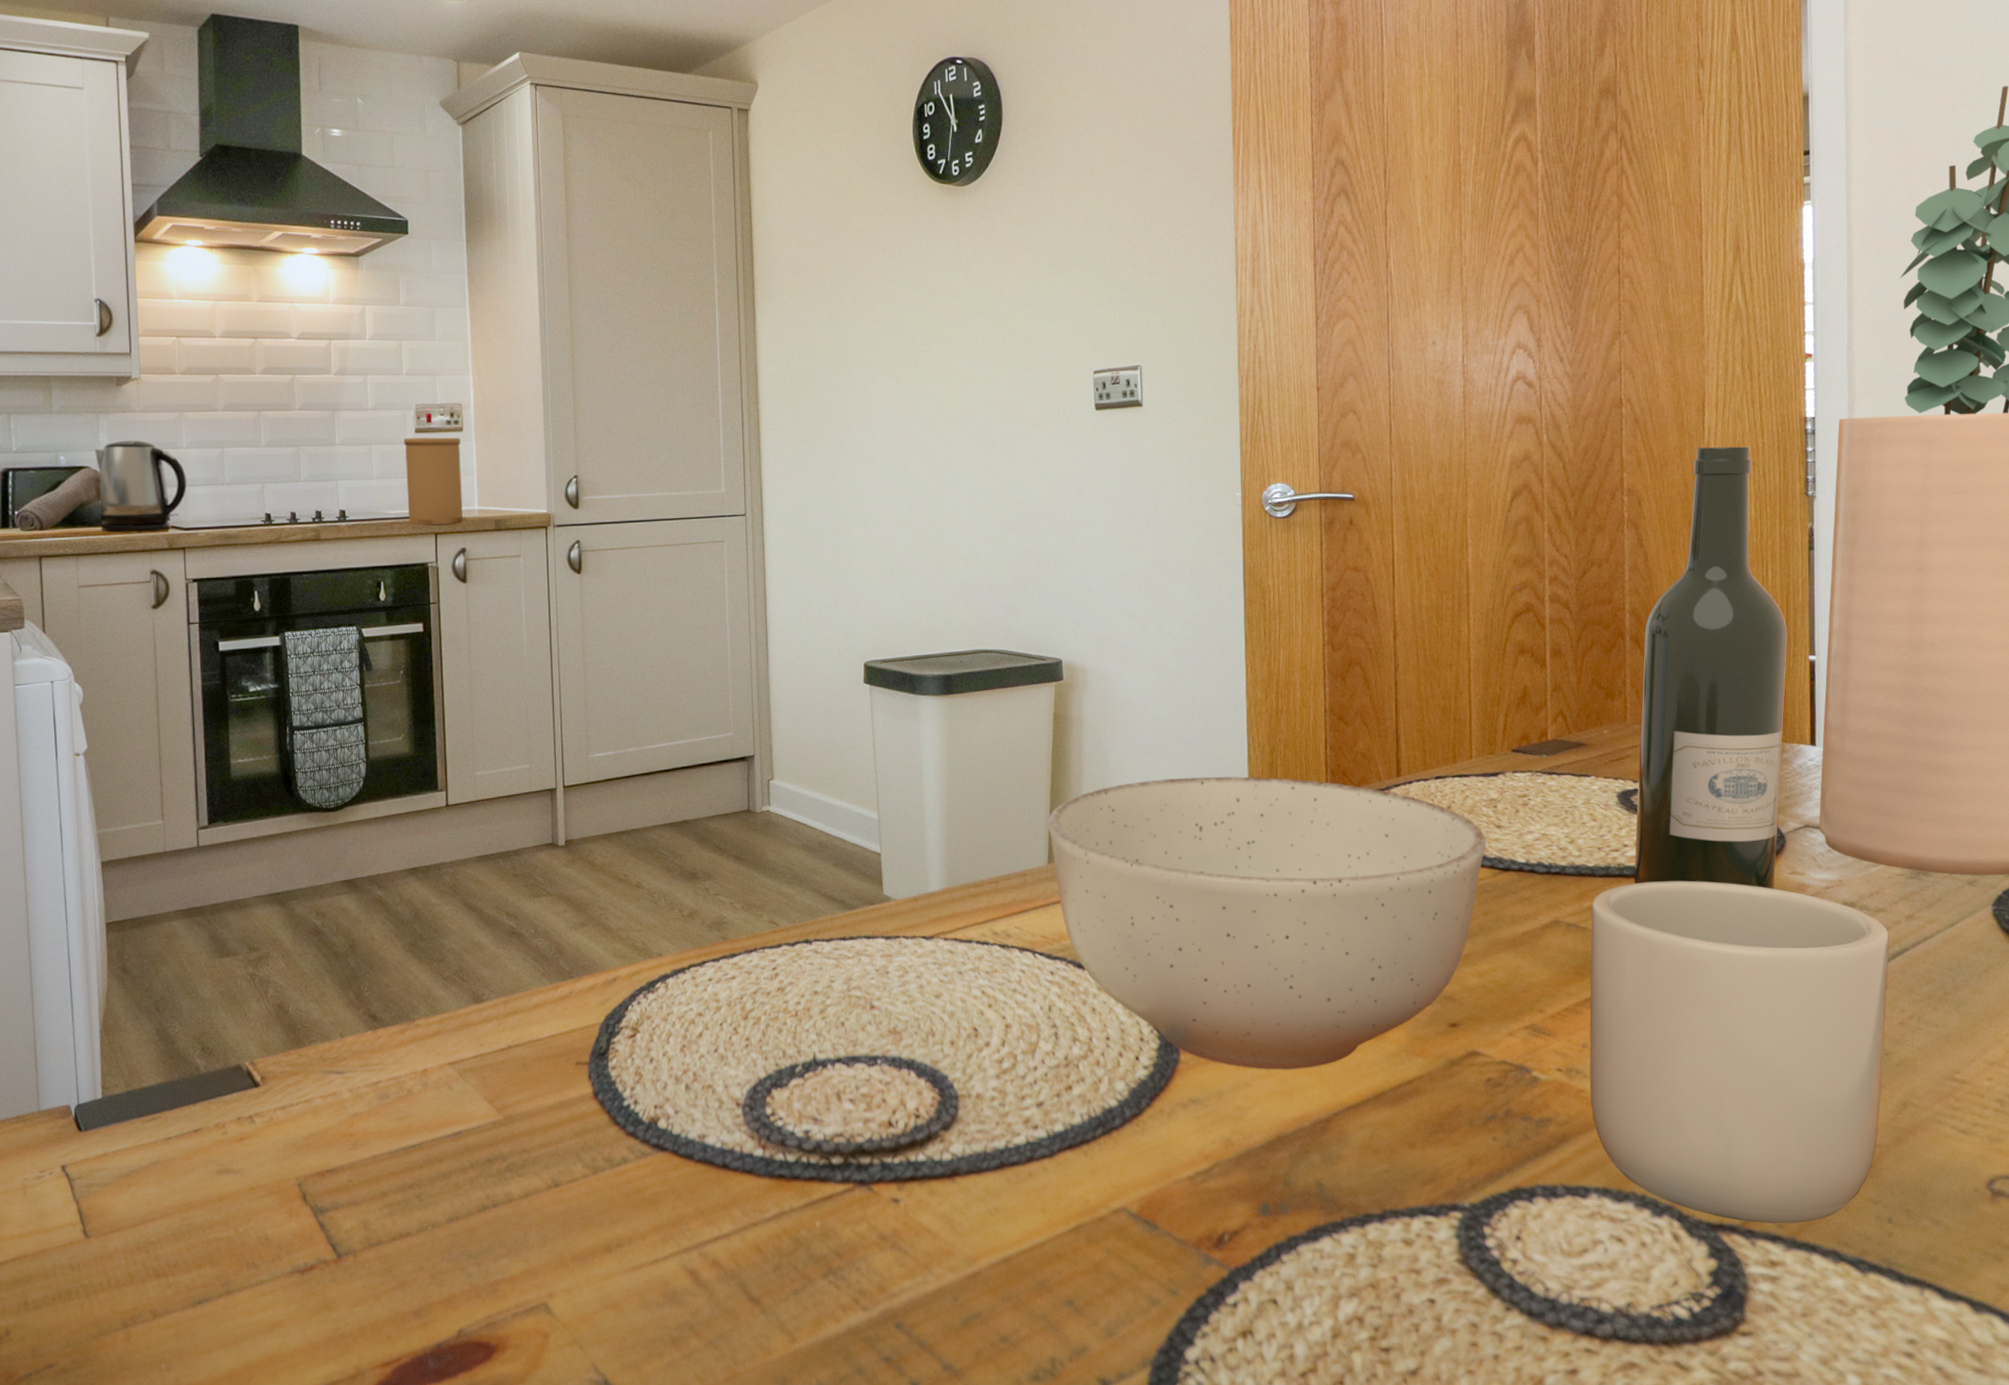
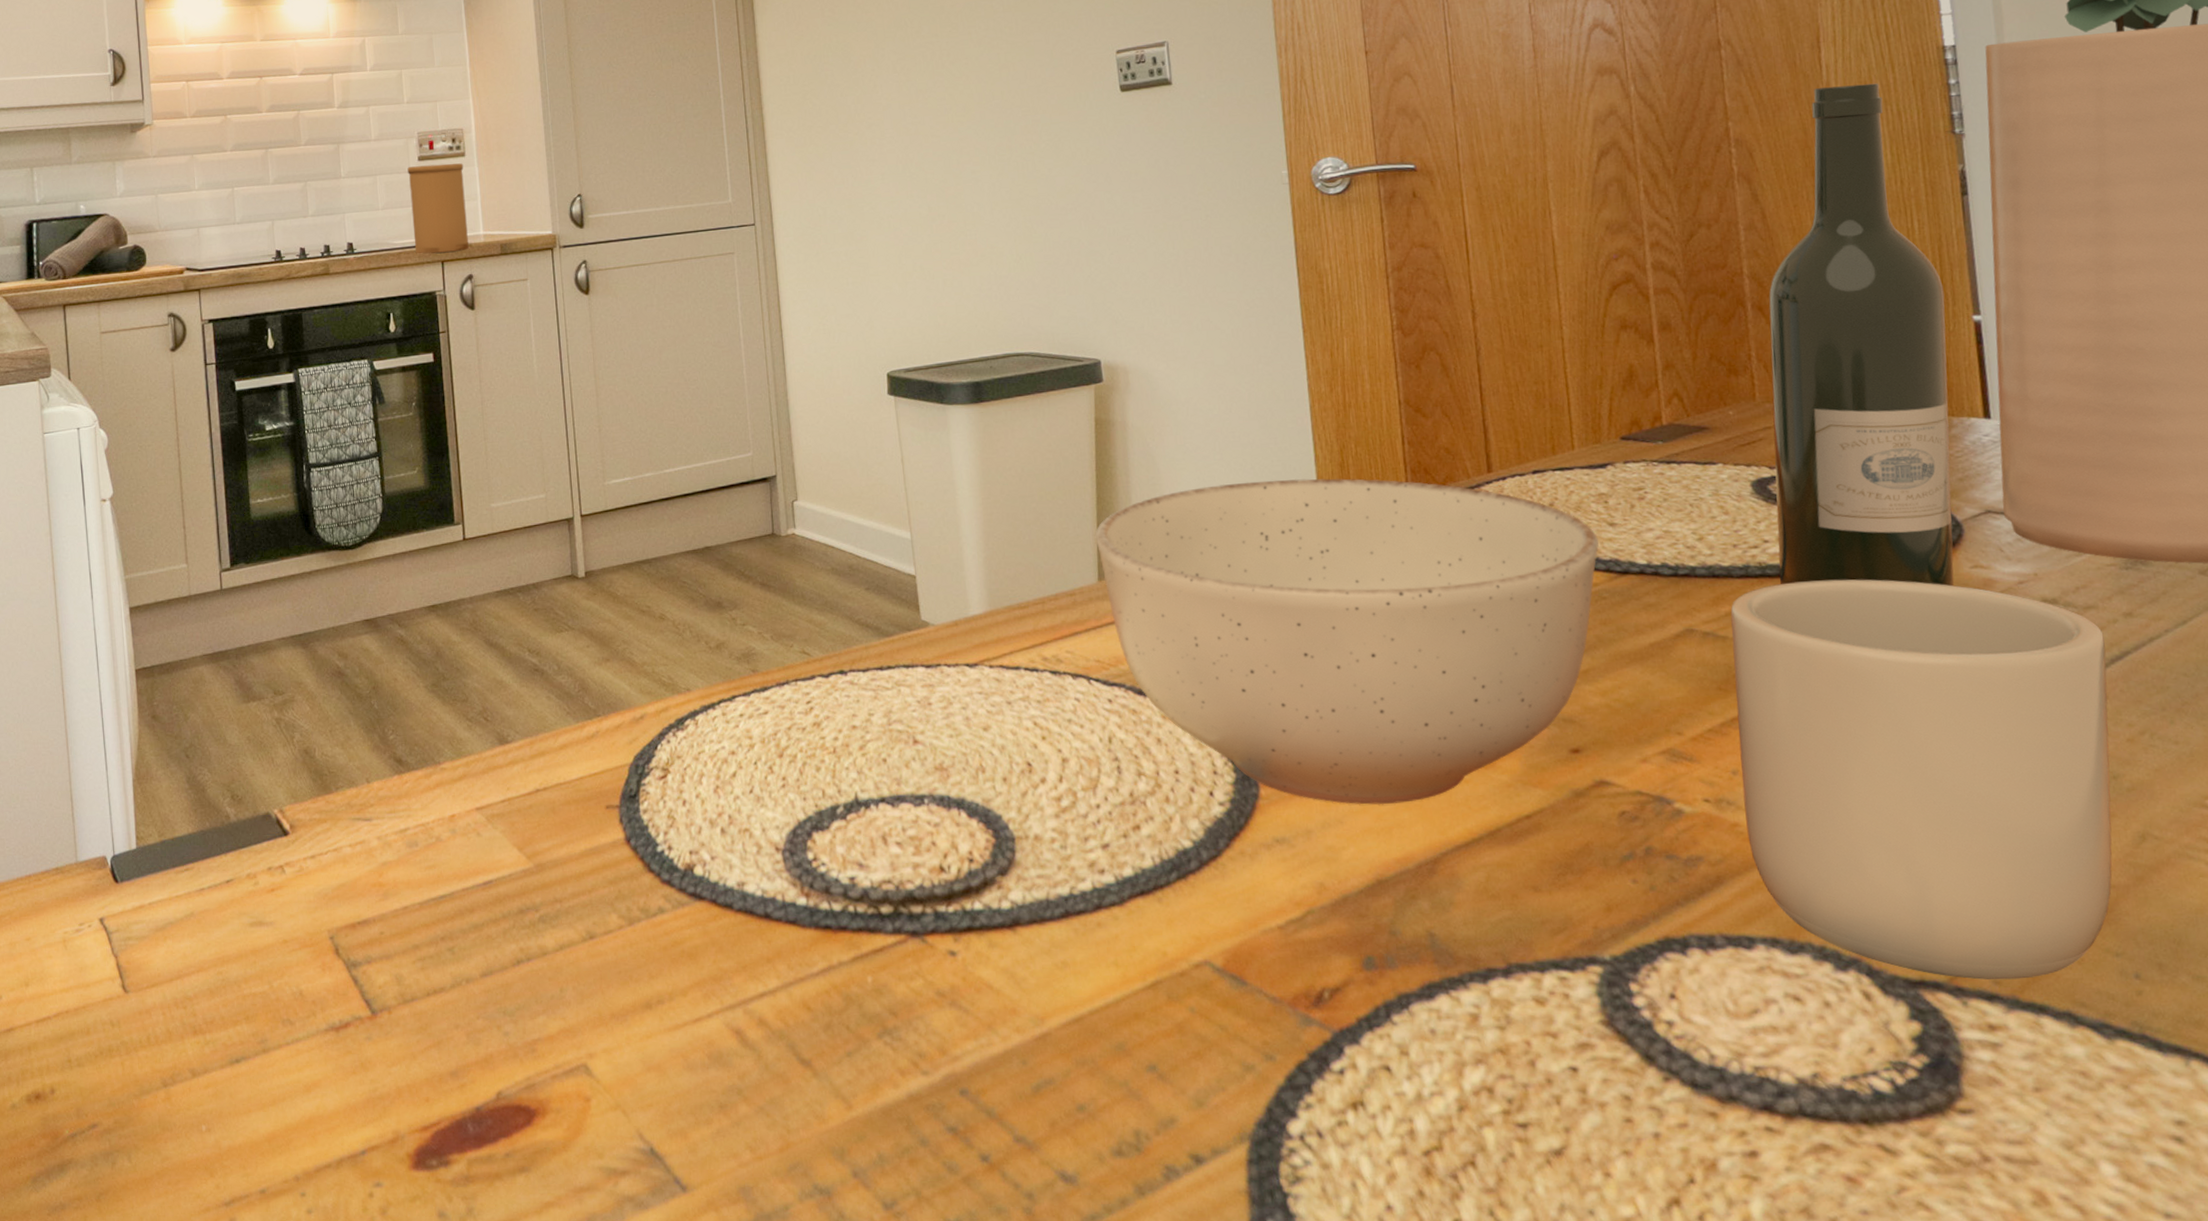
kettle: present [95,440,187,534] -> none [112,185,200,279]

